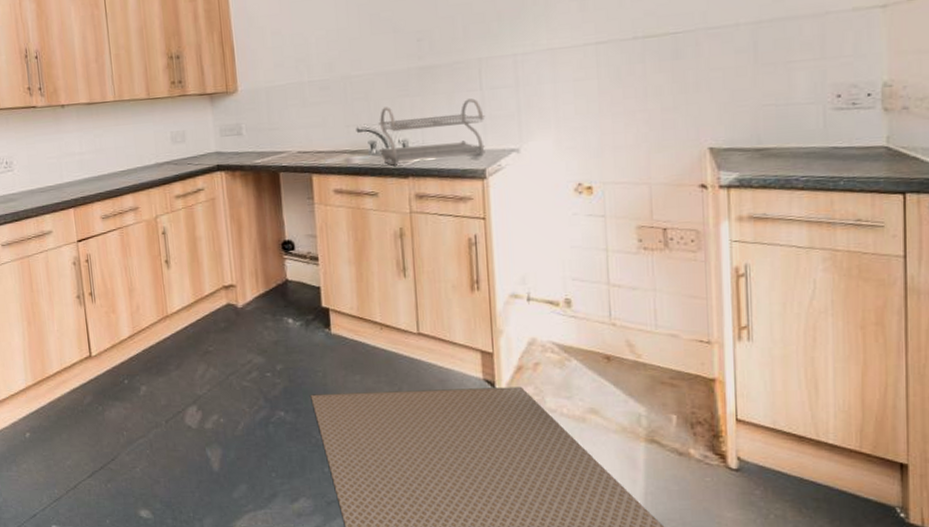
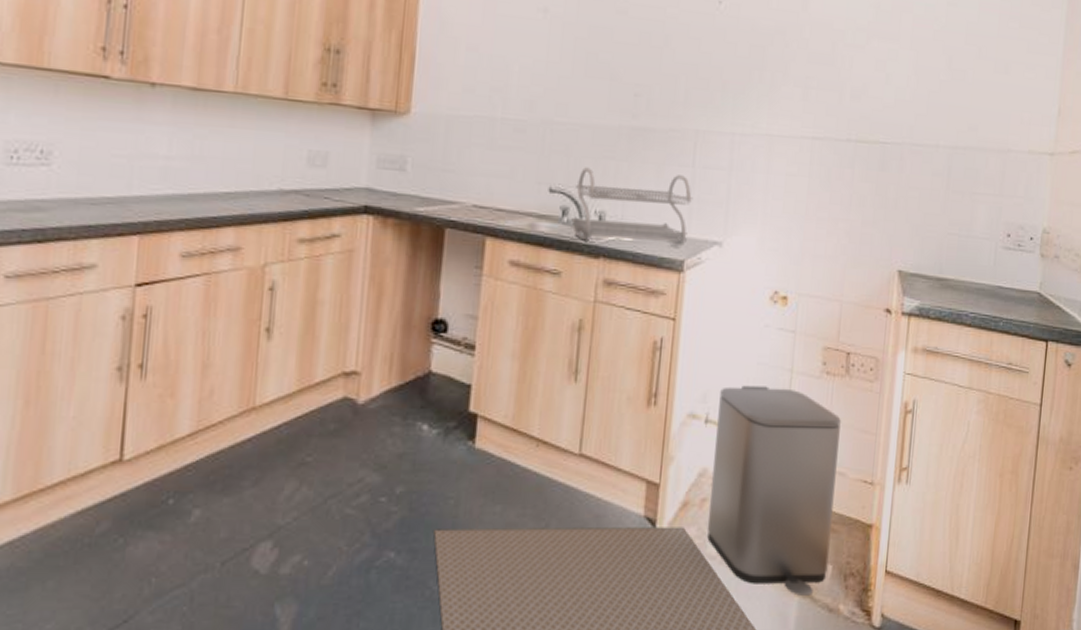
pedal bin: none [538,265,672,443] -> present [707,385,842,597]

